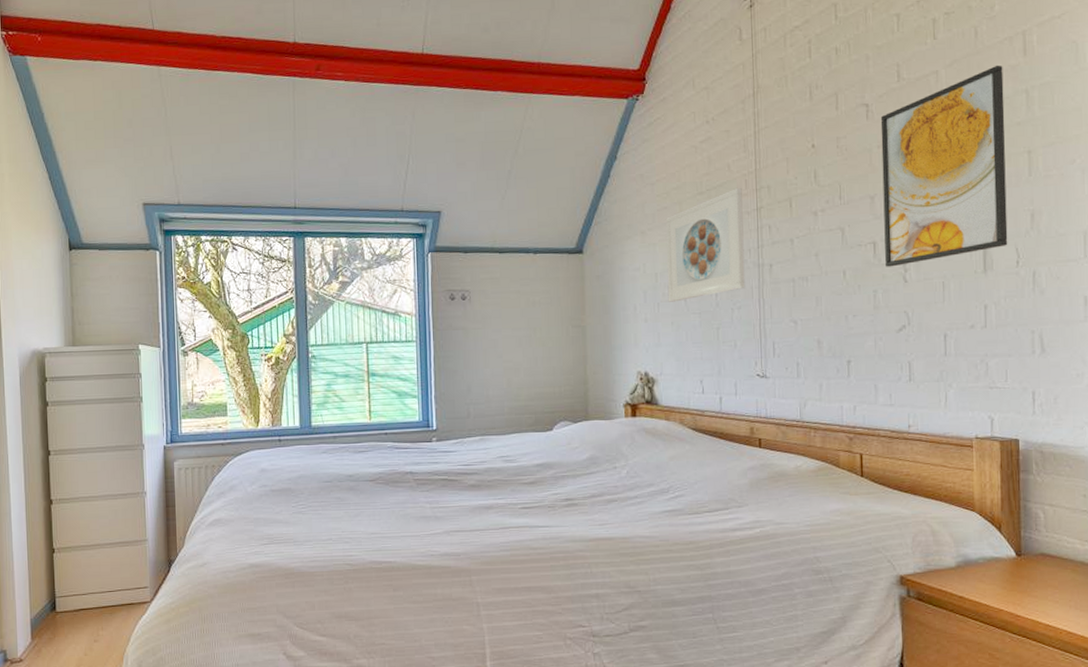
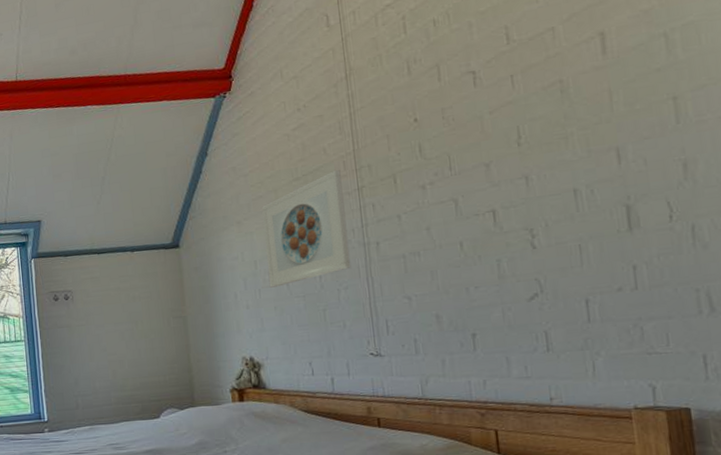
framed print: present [880,65,1008,267] -> none [490,11,657,235]

